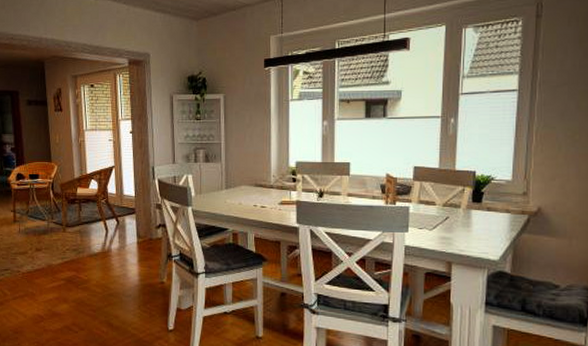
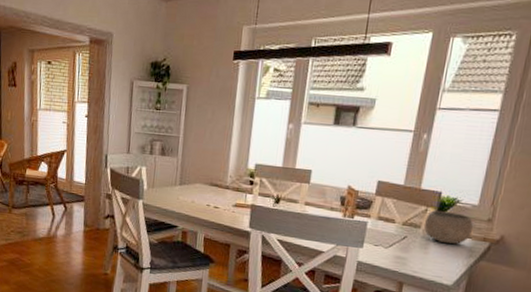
bowl: none [463,190,510,221] -> present [423,210,473,244]

